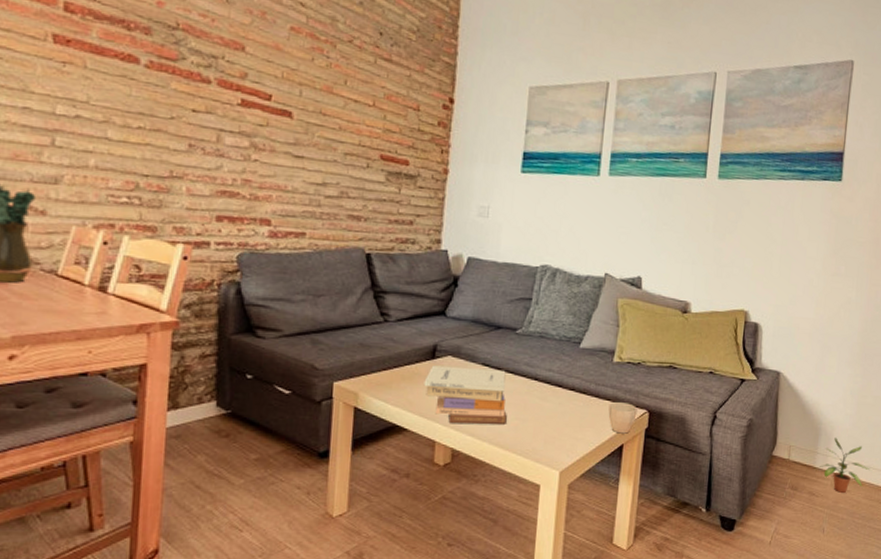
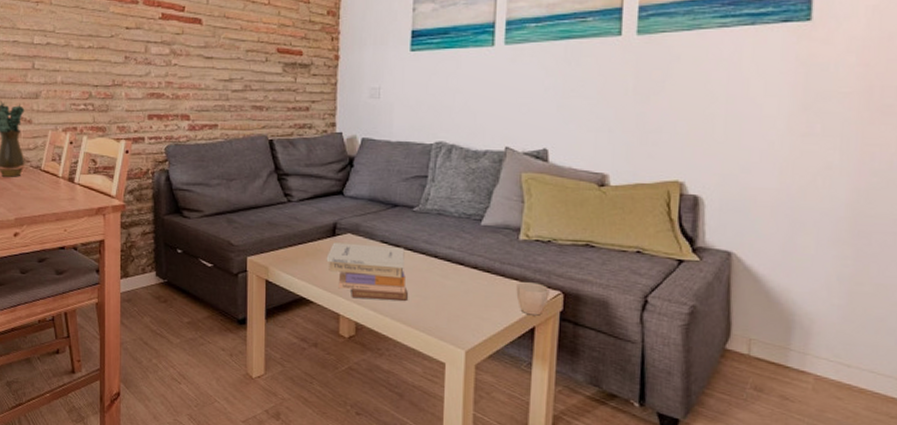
potted plant: present [819,437,871,493] -> none [794,332,873,400]

